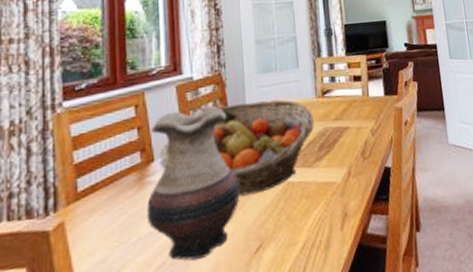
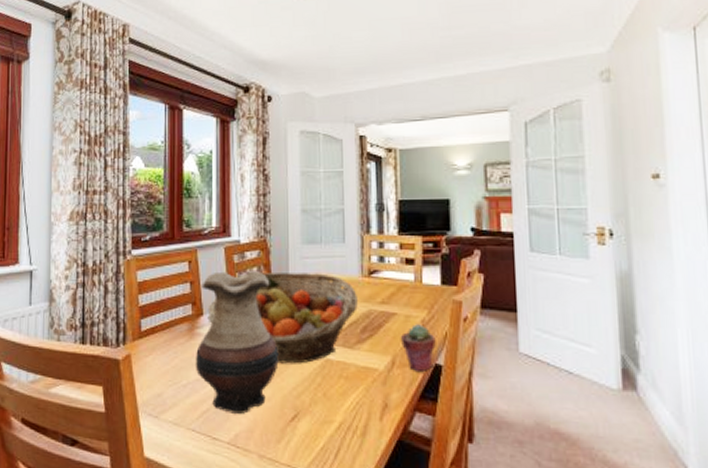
potted succulent: none [353,133,384,177] -> present [400,324,436,371]

